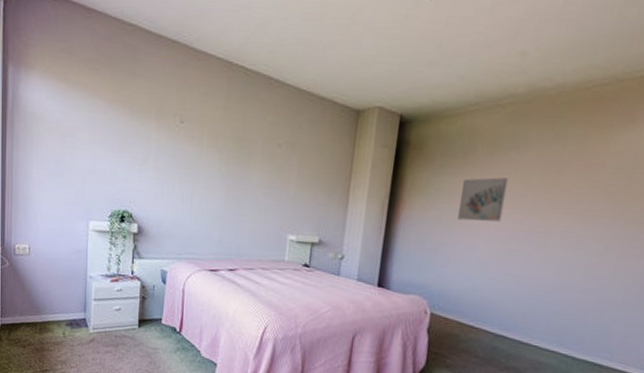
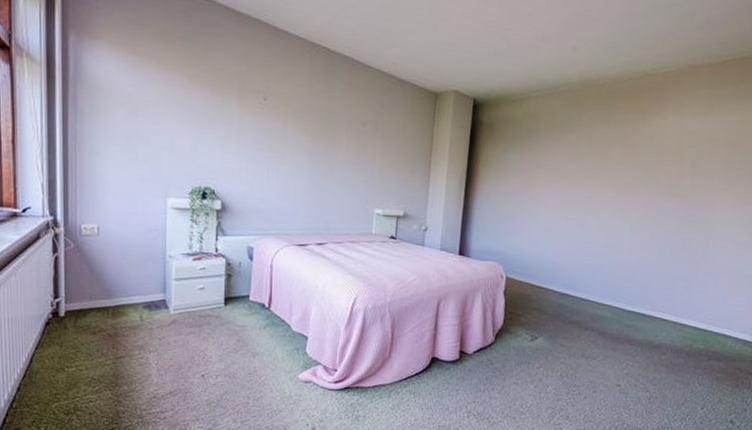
wall art: present [458,177,509,222] -> none [526,155,567,194]

